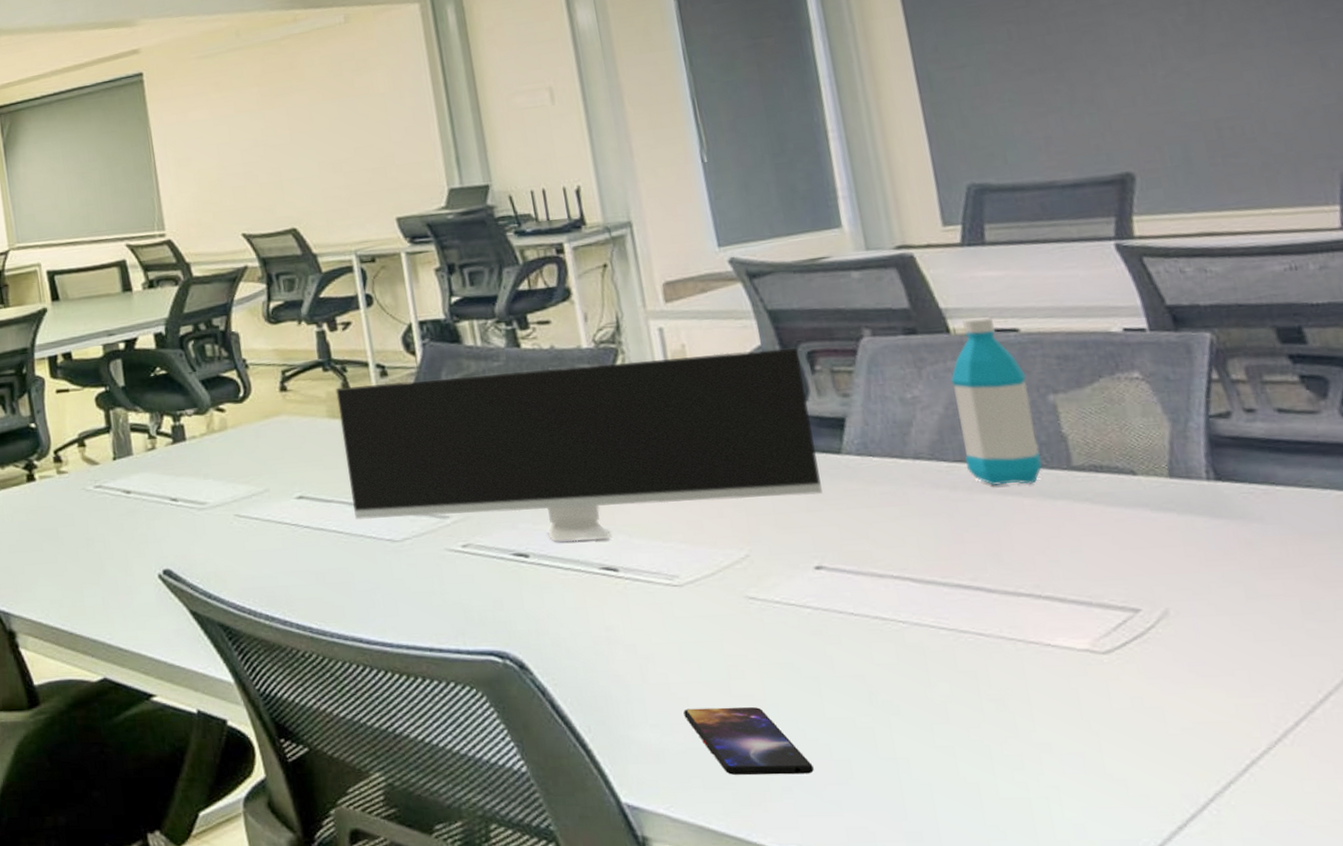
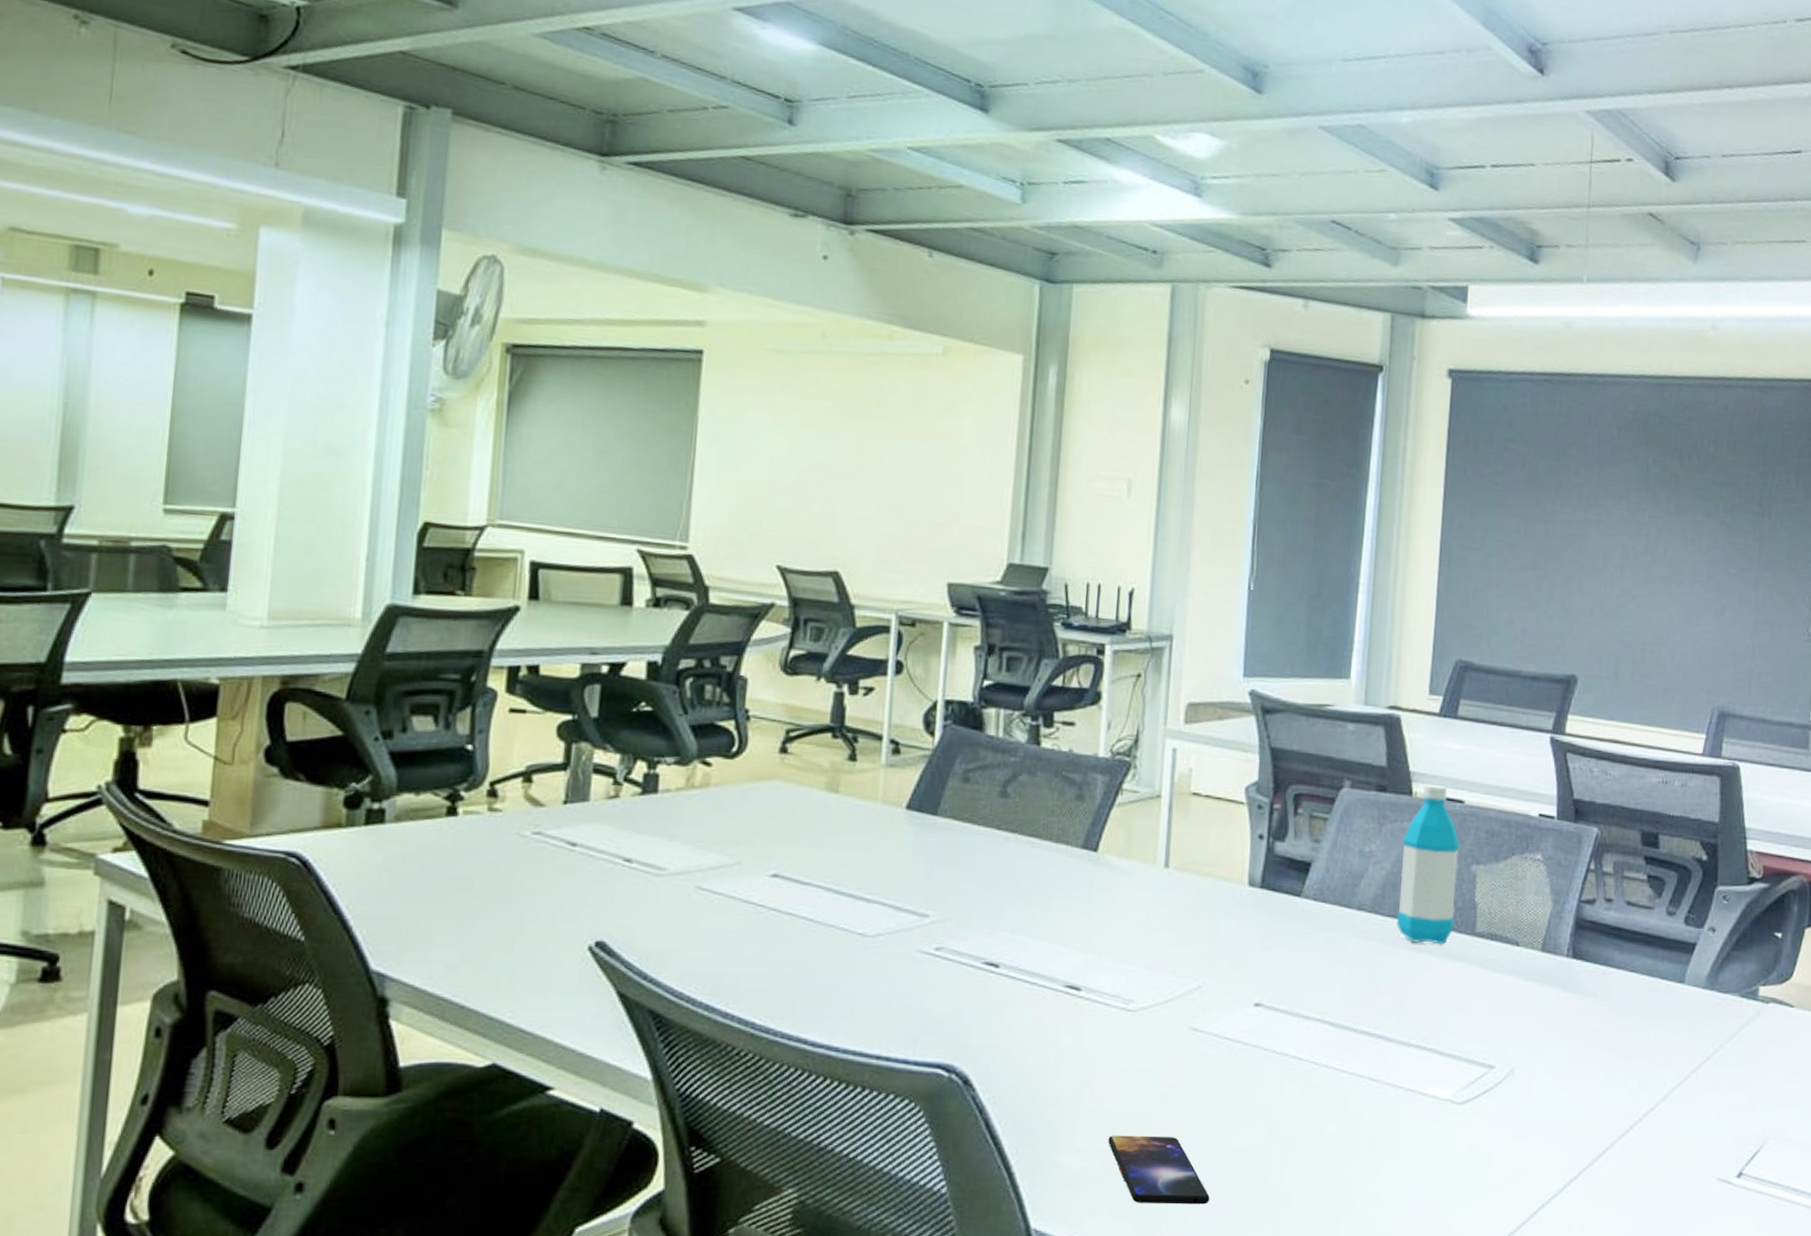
monitor: present [335,347,823,542] -> none [830,759,1288,957]

